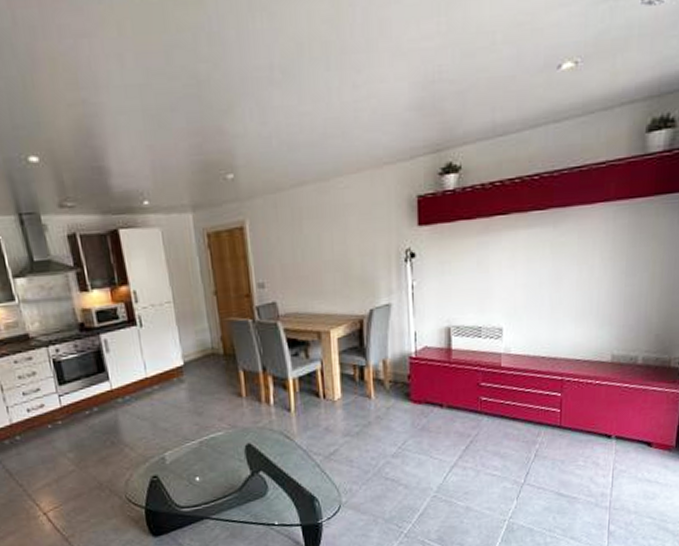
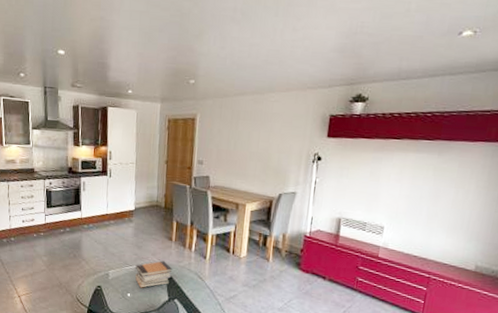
book stack: none [199,425,250,467] -> present [135,261,172,288]

